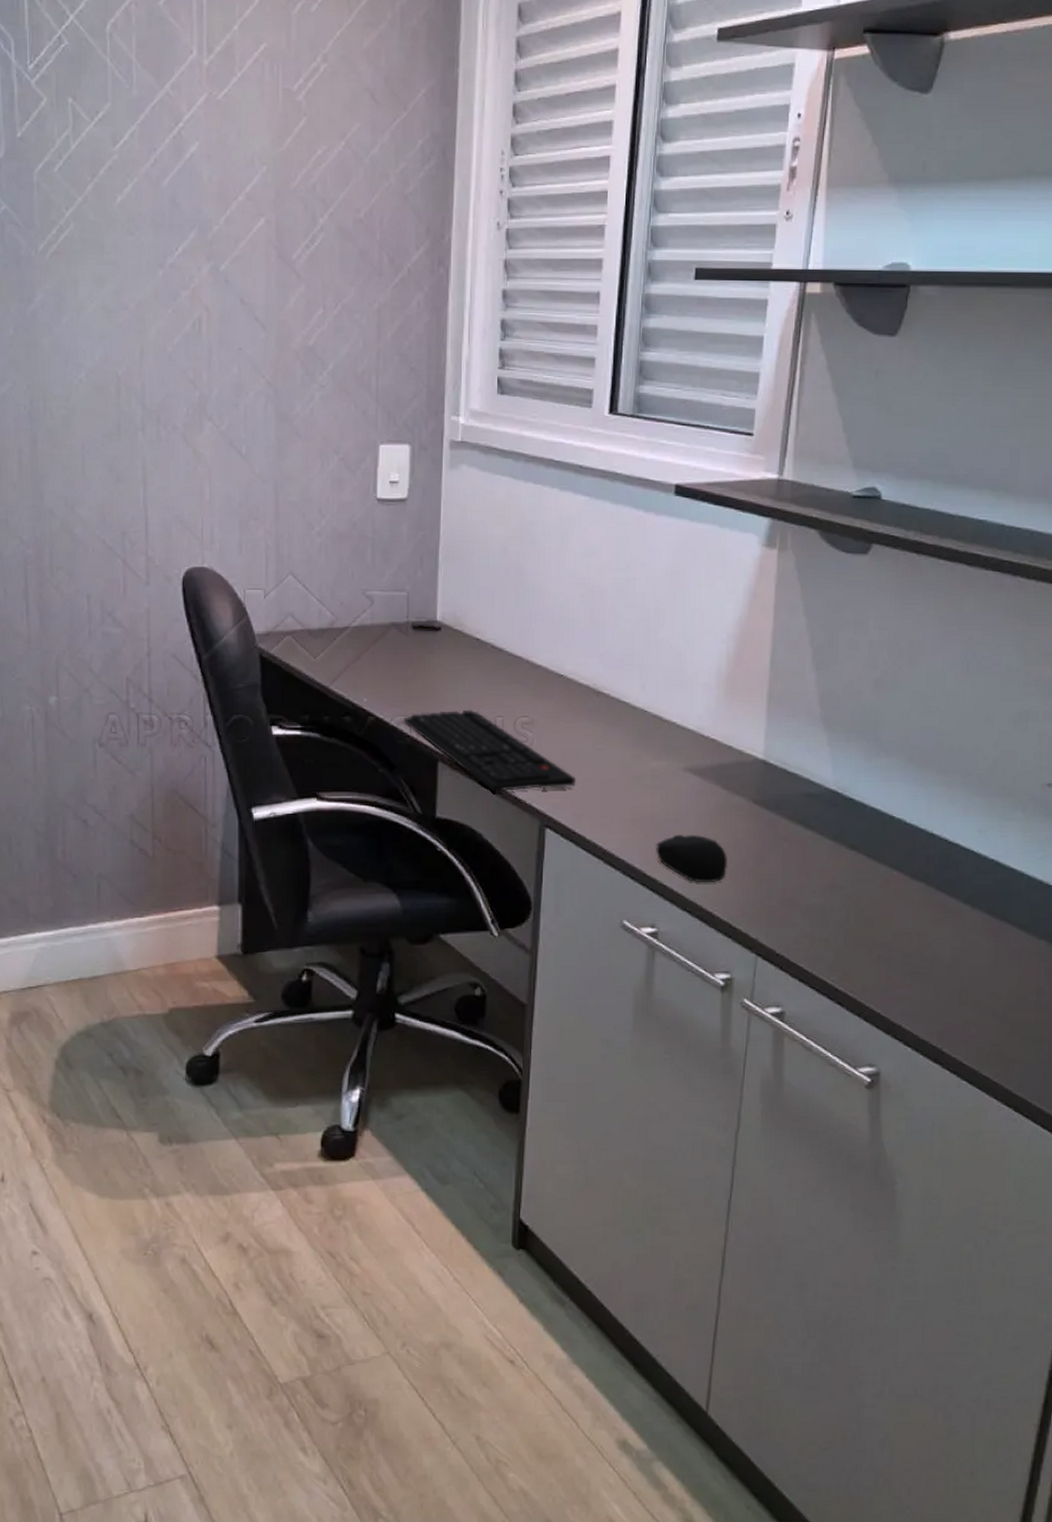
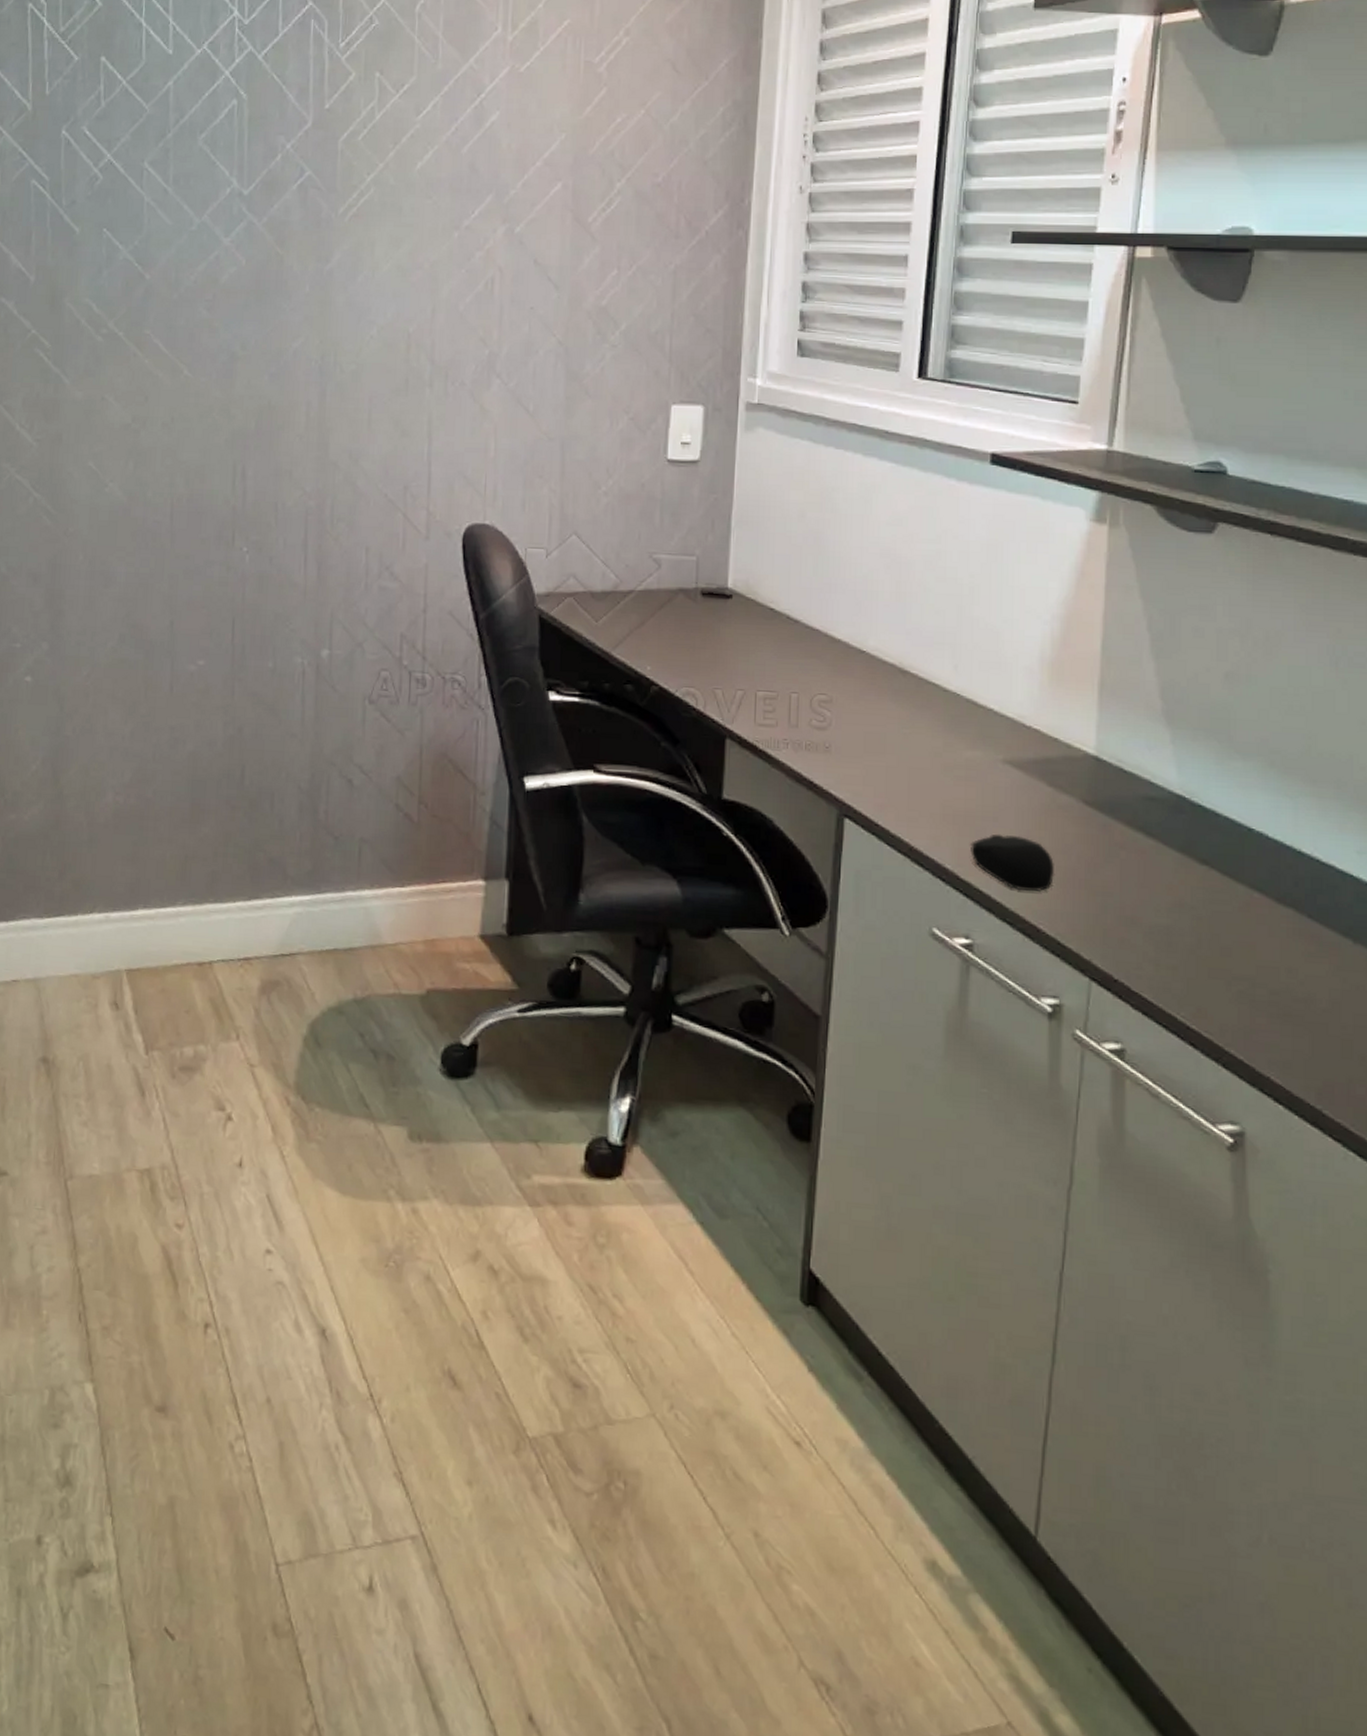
keyboard: present [404,709,577,792] -> none [690,683,880,776]

